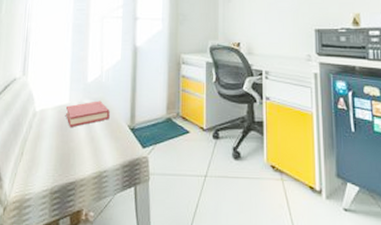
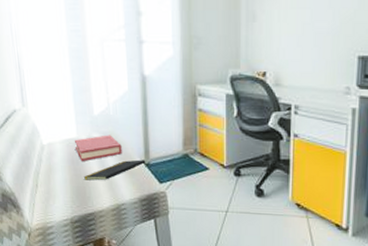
notepad: none [70,124,131,147] -> present [84,159,146,181]

